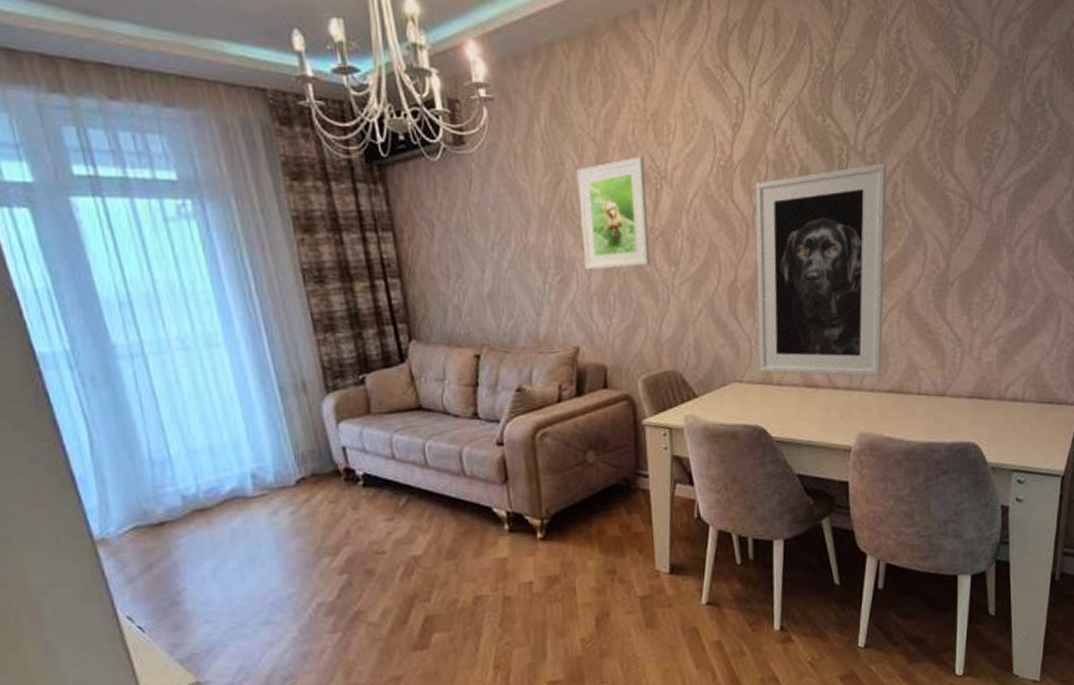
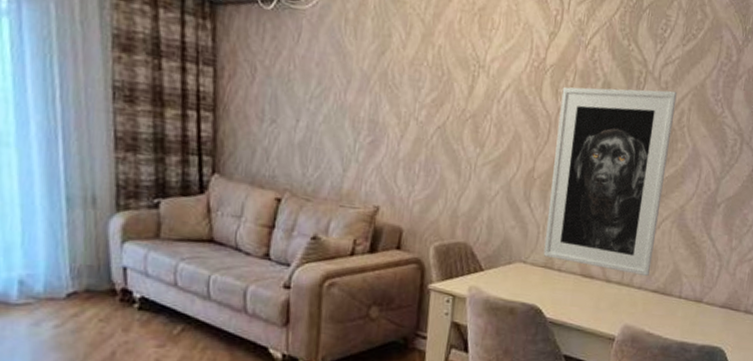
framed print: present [577,156,650,271] -> none [397,43,466,143]

